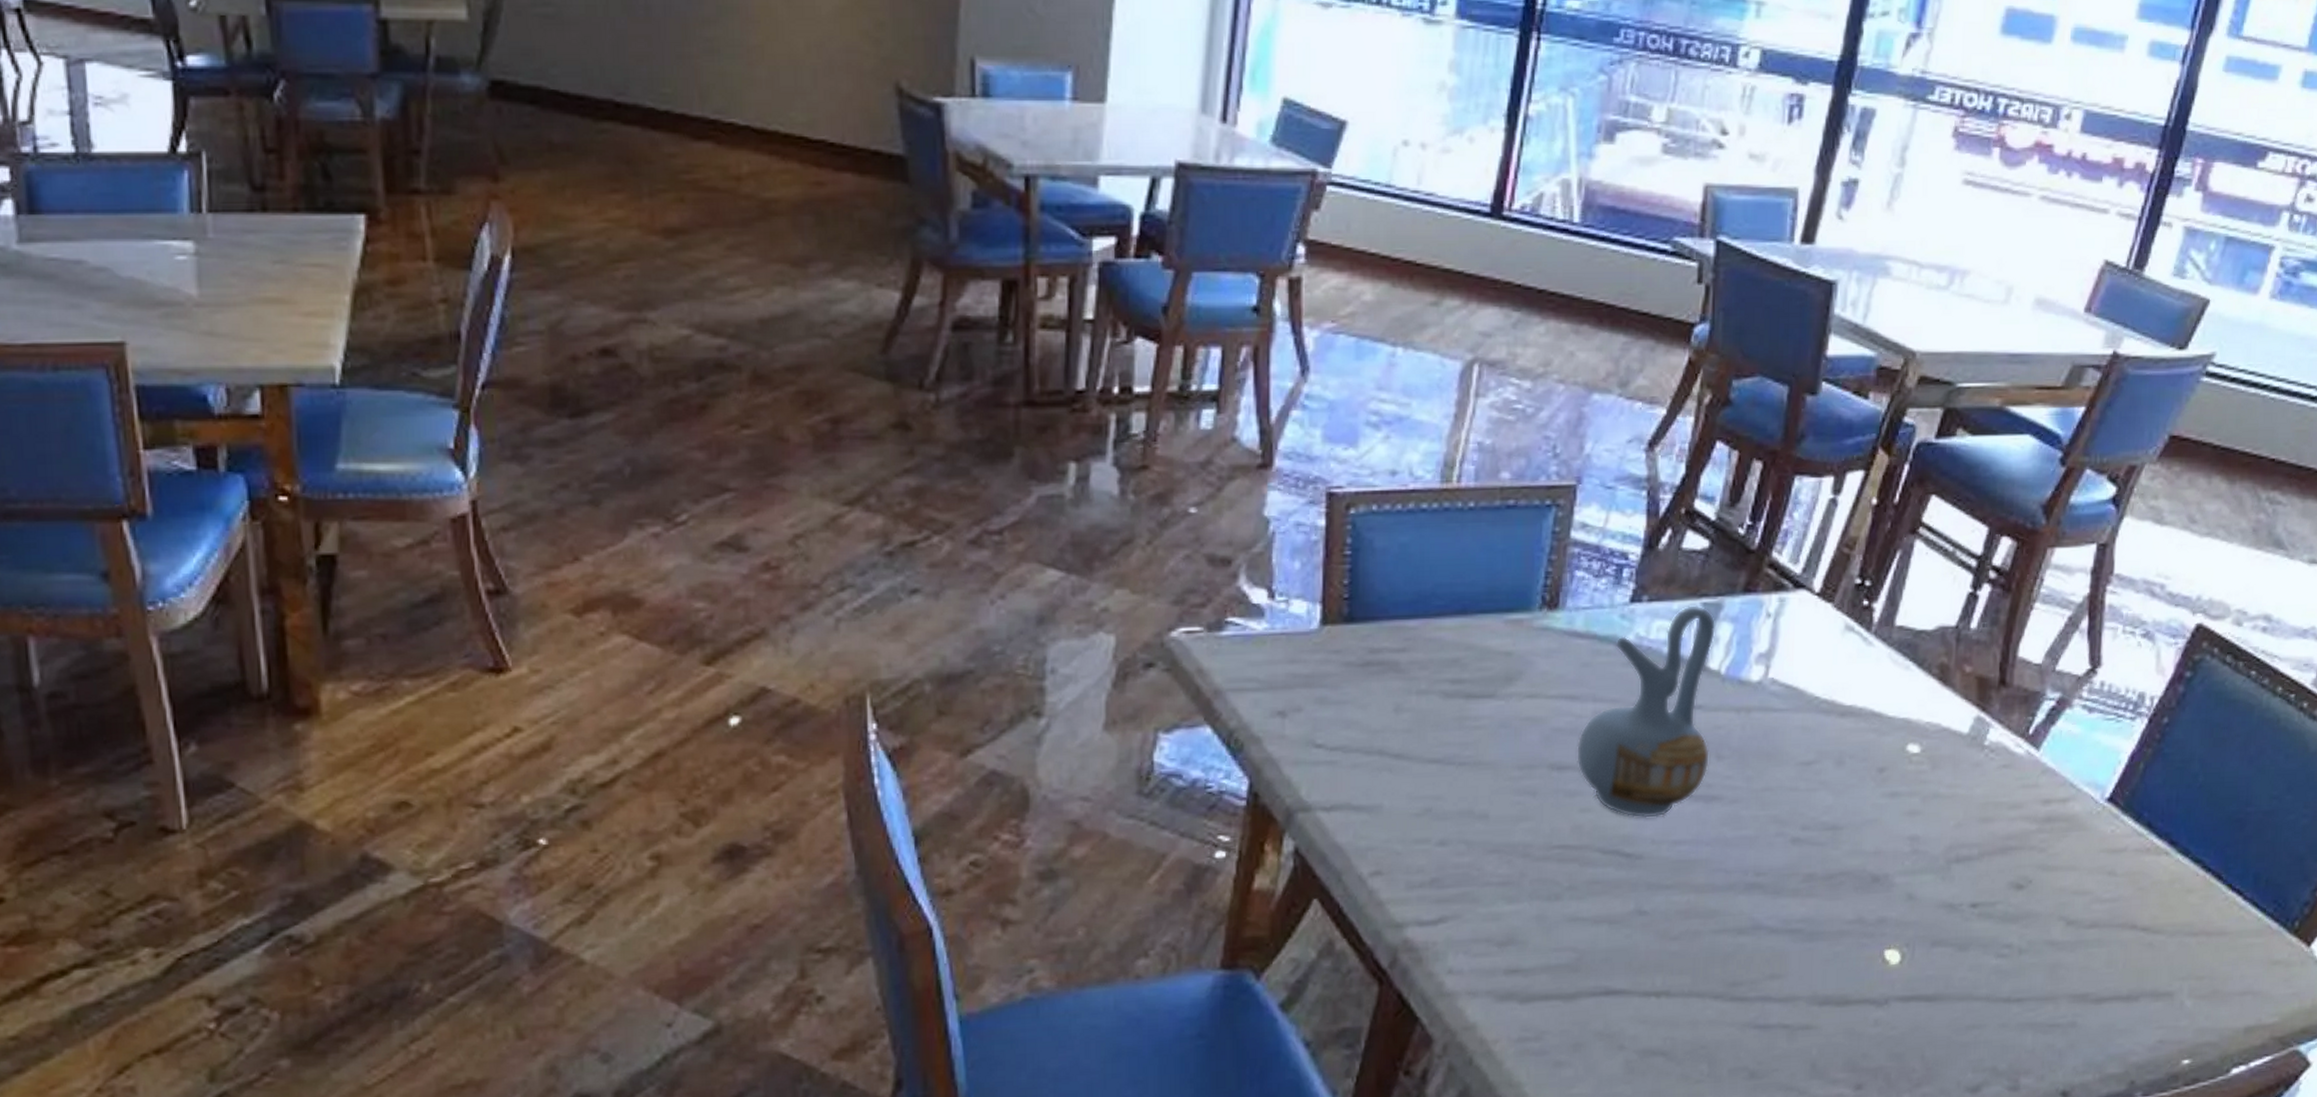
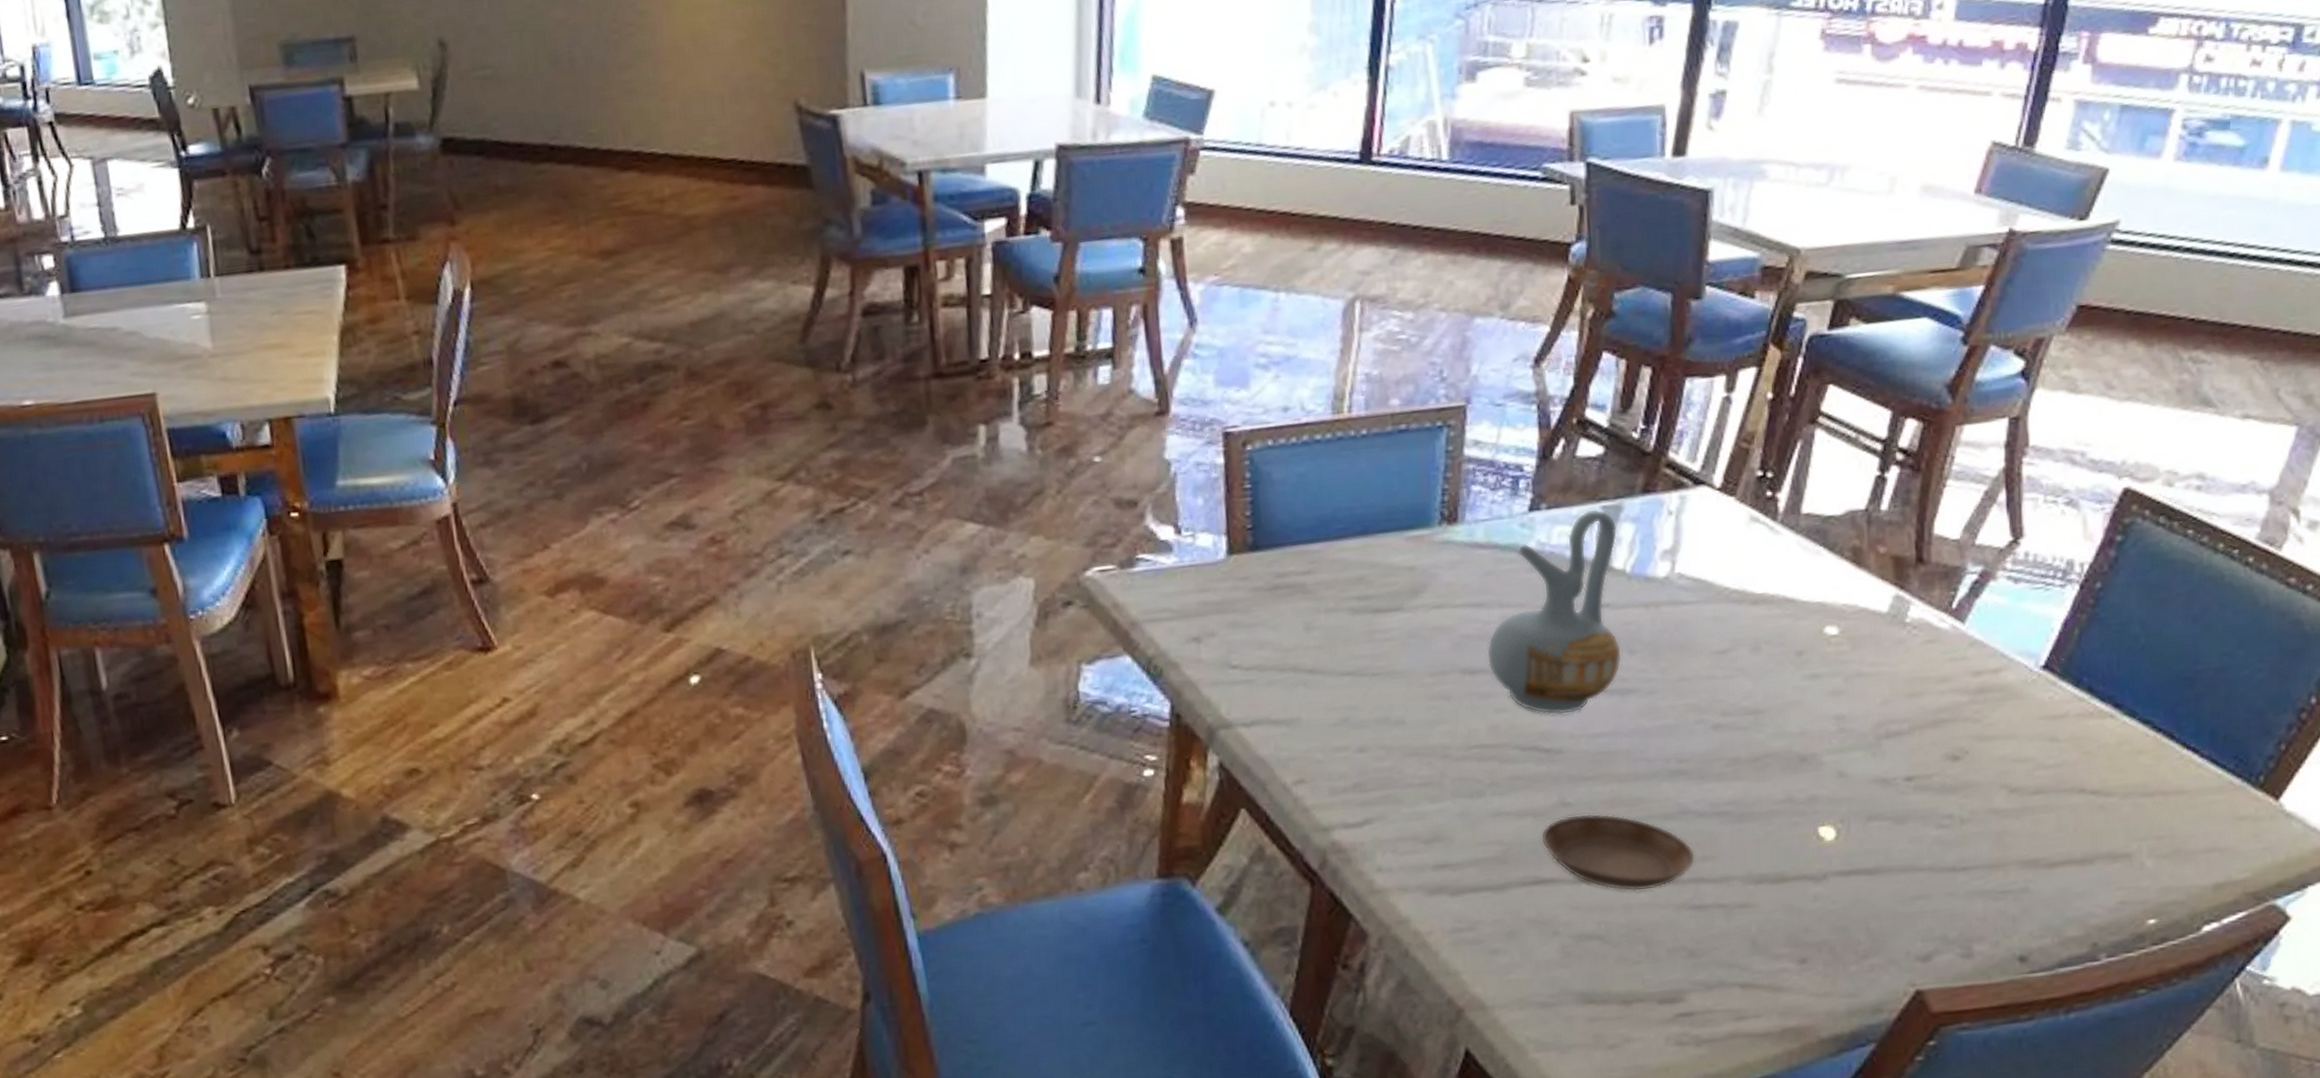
saucer: none [1614,923,1765,1008] -> present [1540,813,1696,892]

